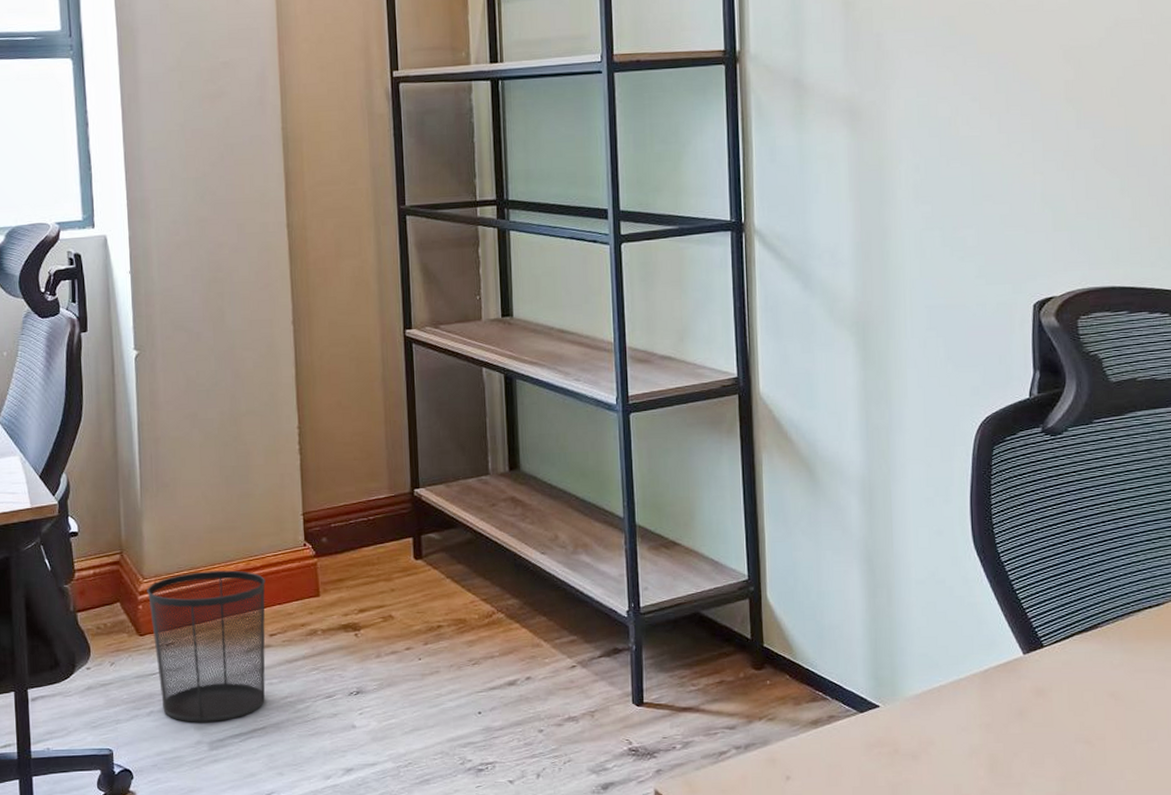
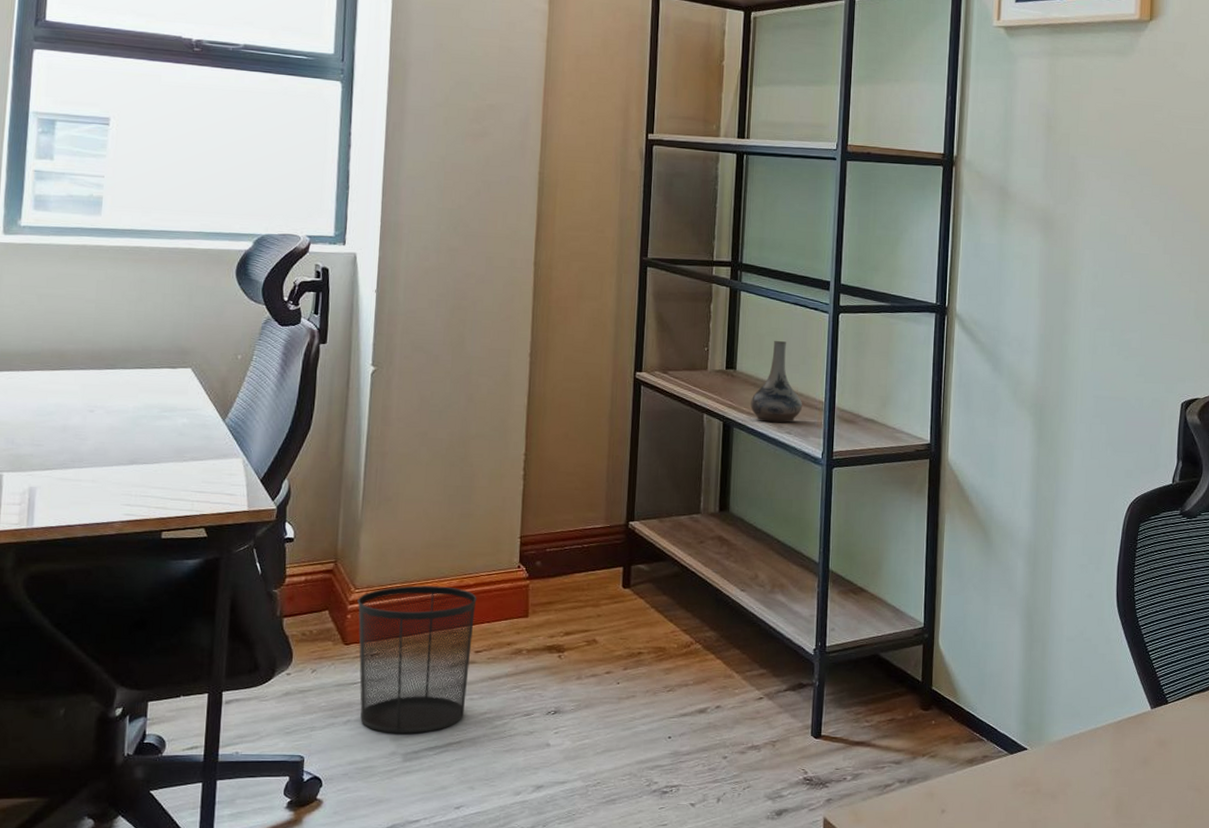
decorative vase: none [532,280,590,370] -> present [750,341,803,423]

